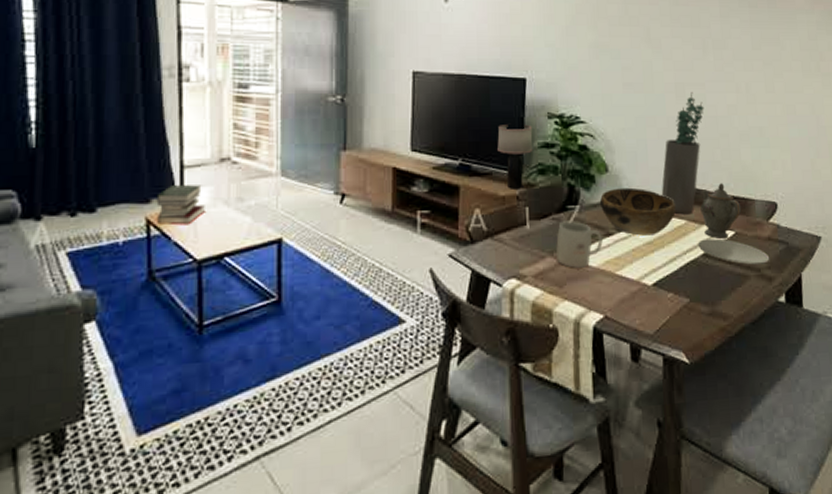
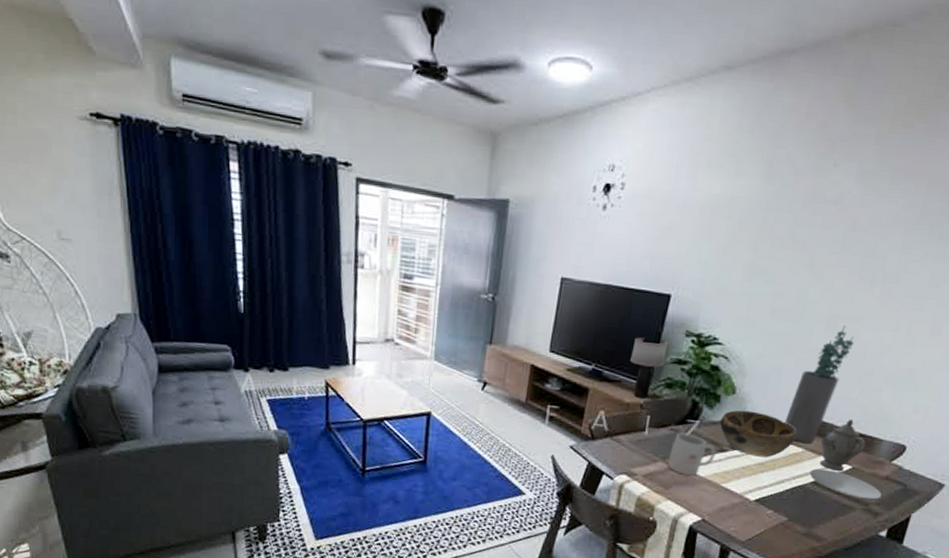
books: present [156,185,205,225] -> none [334,357,371,391]

